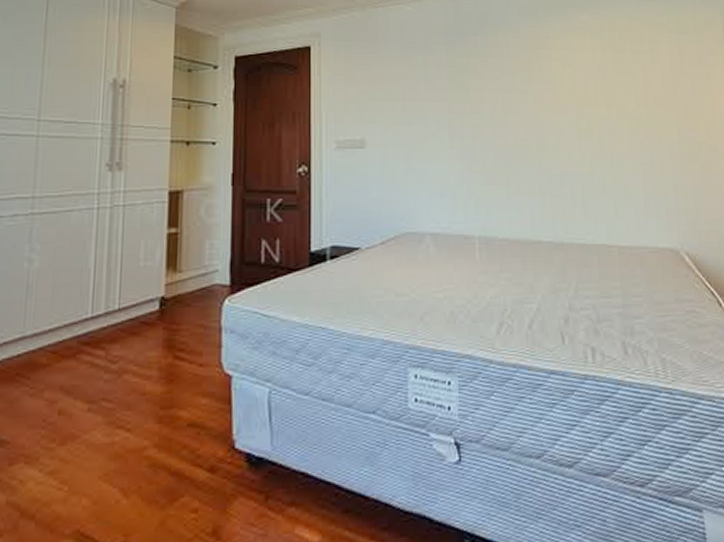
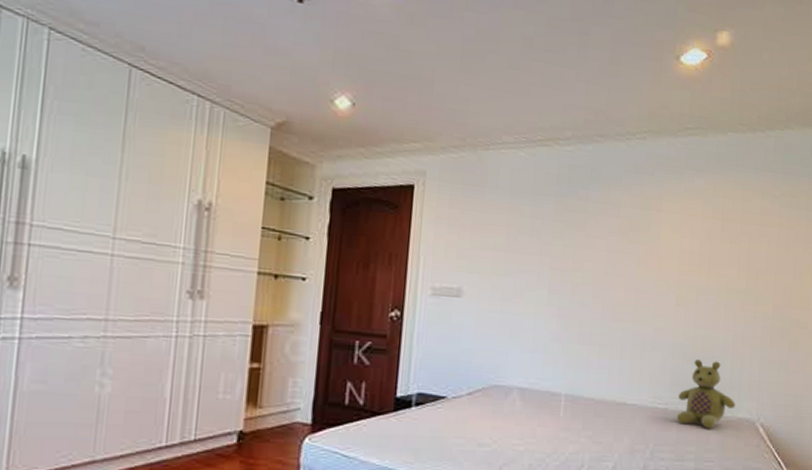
stuffed bear: none [594,191,656,261] -> present [676,359,736,429]

